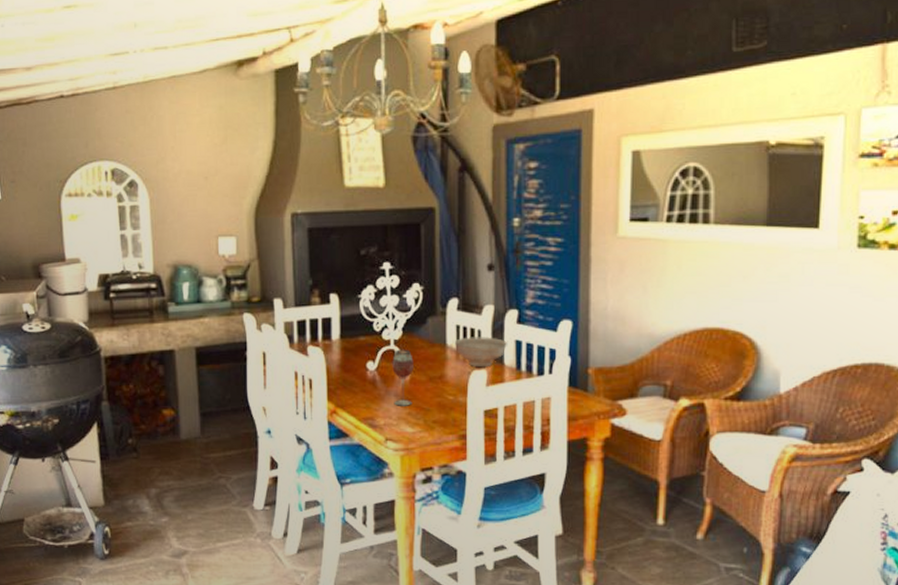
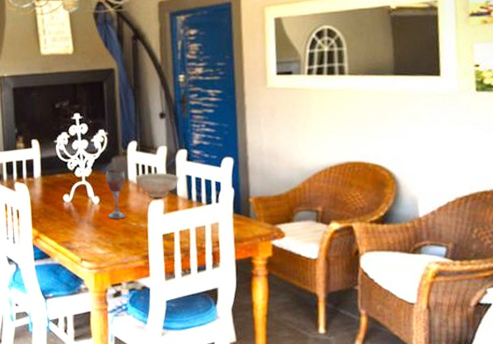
wineglass: present [392,349,414,406] -> none [84,184,102,232]
cup: none [419,331,443,392] -> present [105,169,126,219]

